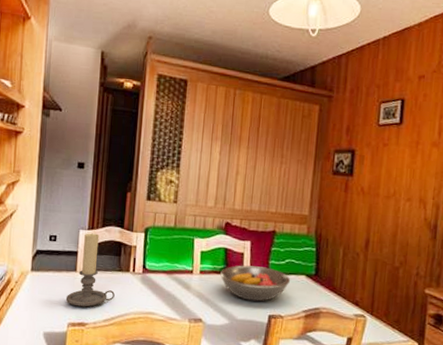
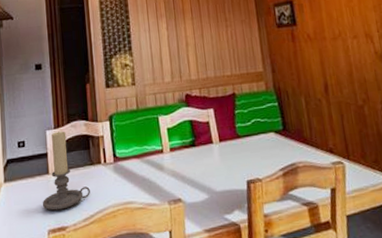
fruit bowl: present [220,265,291,302] -> none [190,131,261,170]

